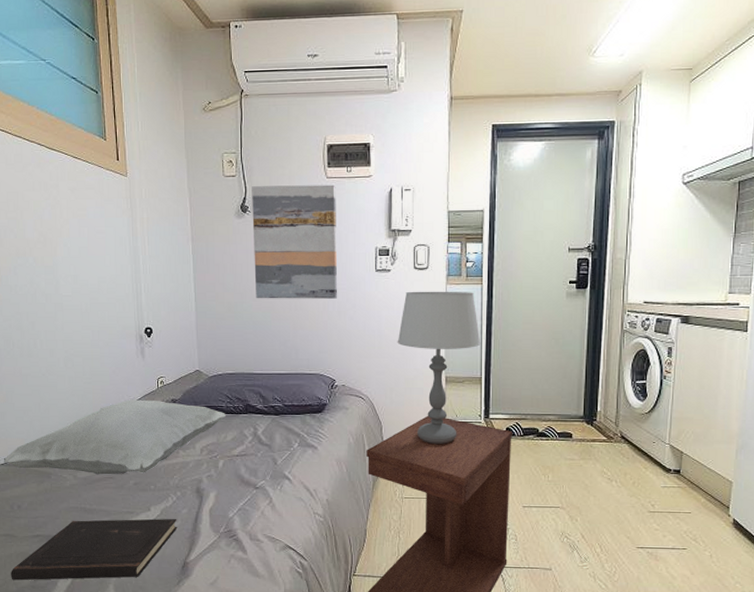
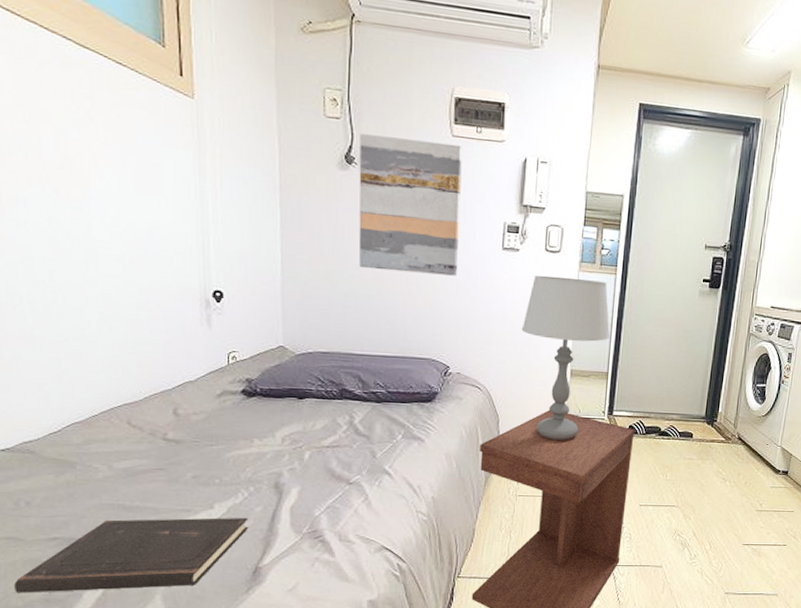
cushion: present [3,399,227,475] -> none [4,376,317,466]

